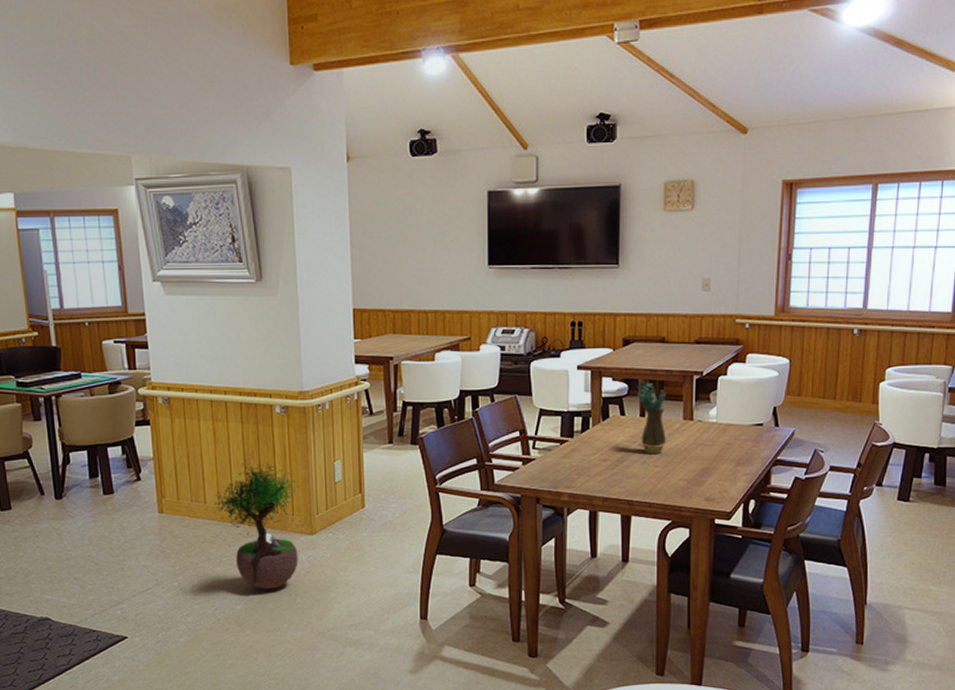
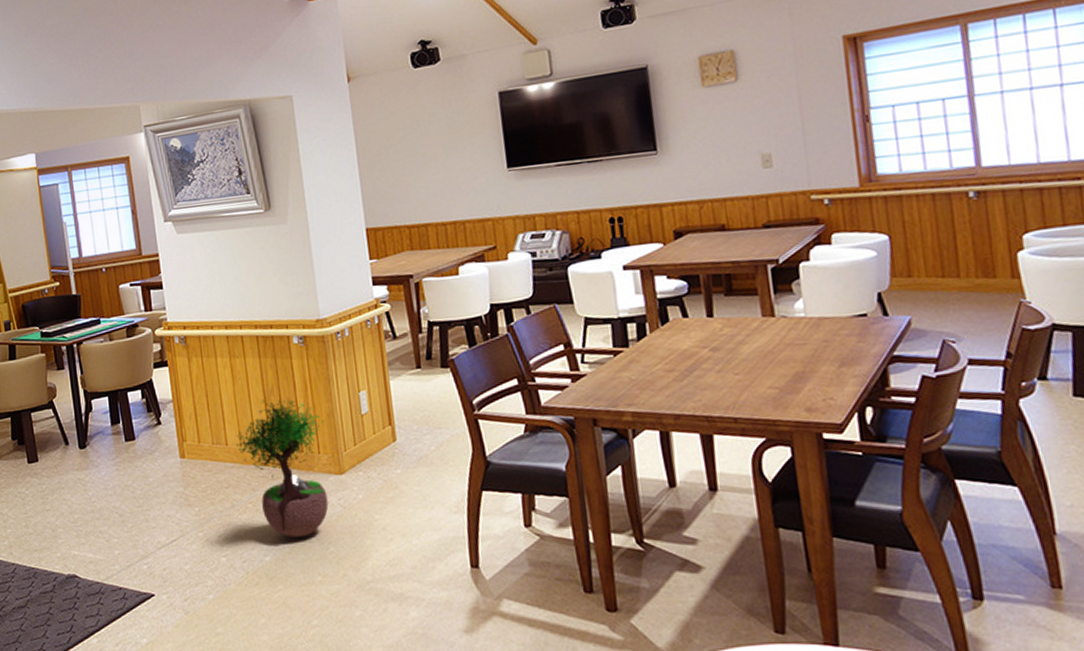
vase: present [637,380,666,455] -> none [697,275,744,361]

